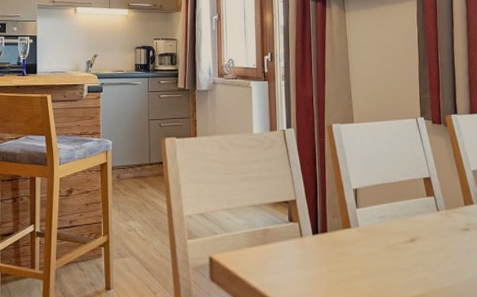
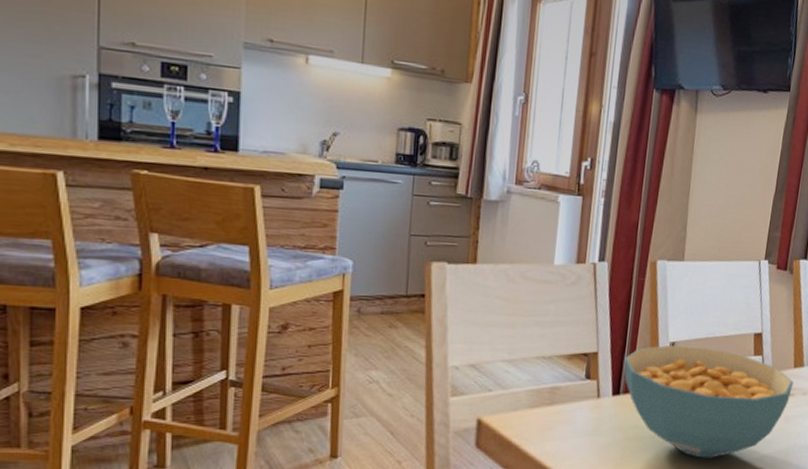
cereal bowl: none [317,191,467,288] -> present [623,345,794,458]

